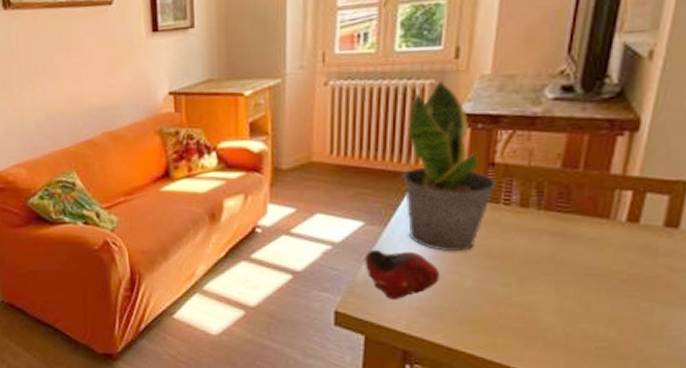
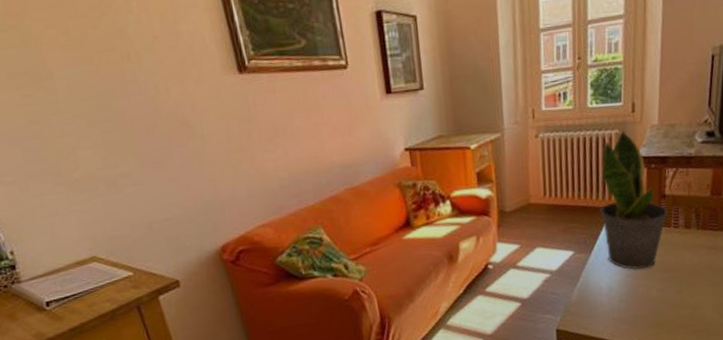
fruit: present [364,249,440,300] -> none [576,272,633,314]

